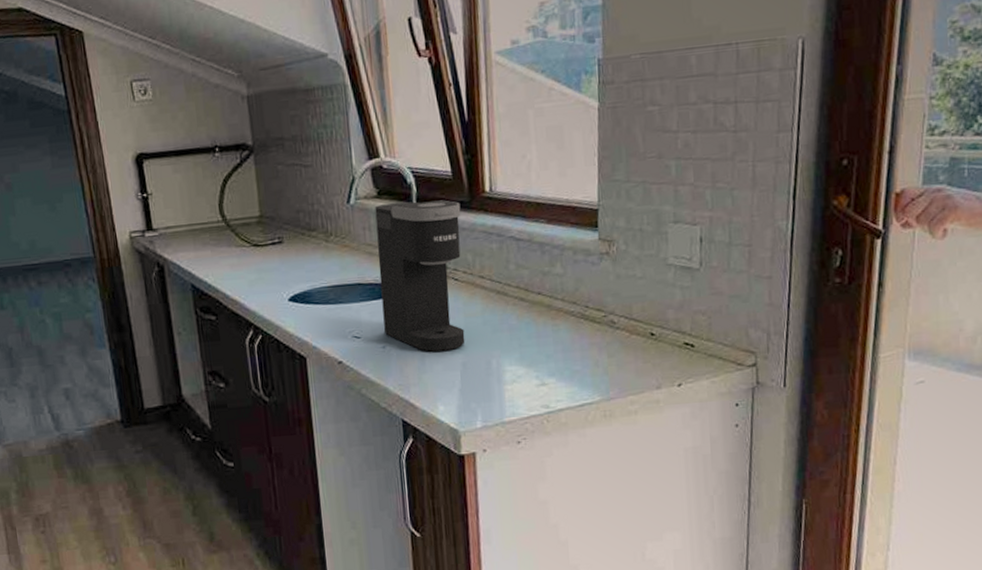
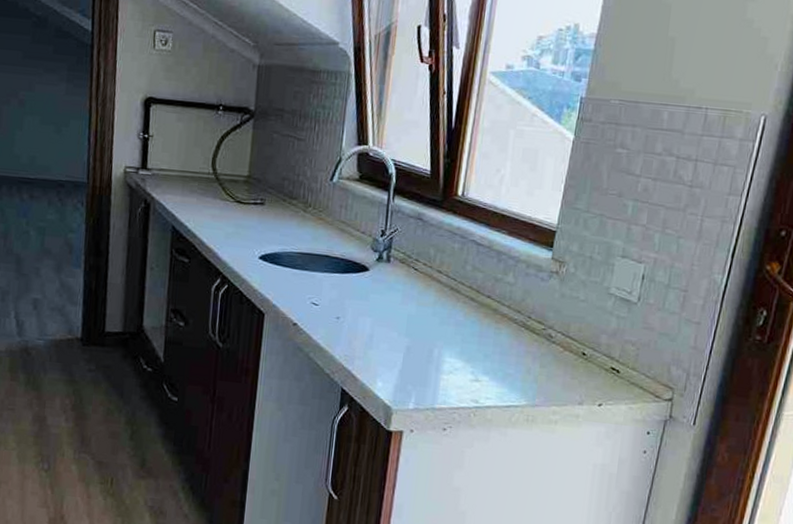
coffee maker: present [375,200,465,352] -> none [340,188,433,333]

